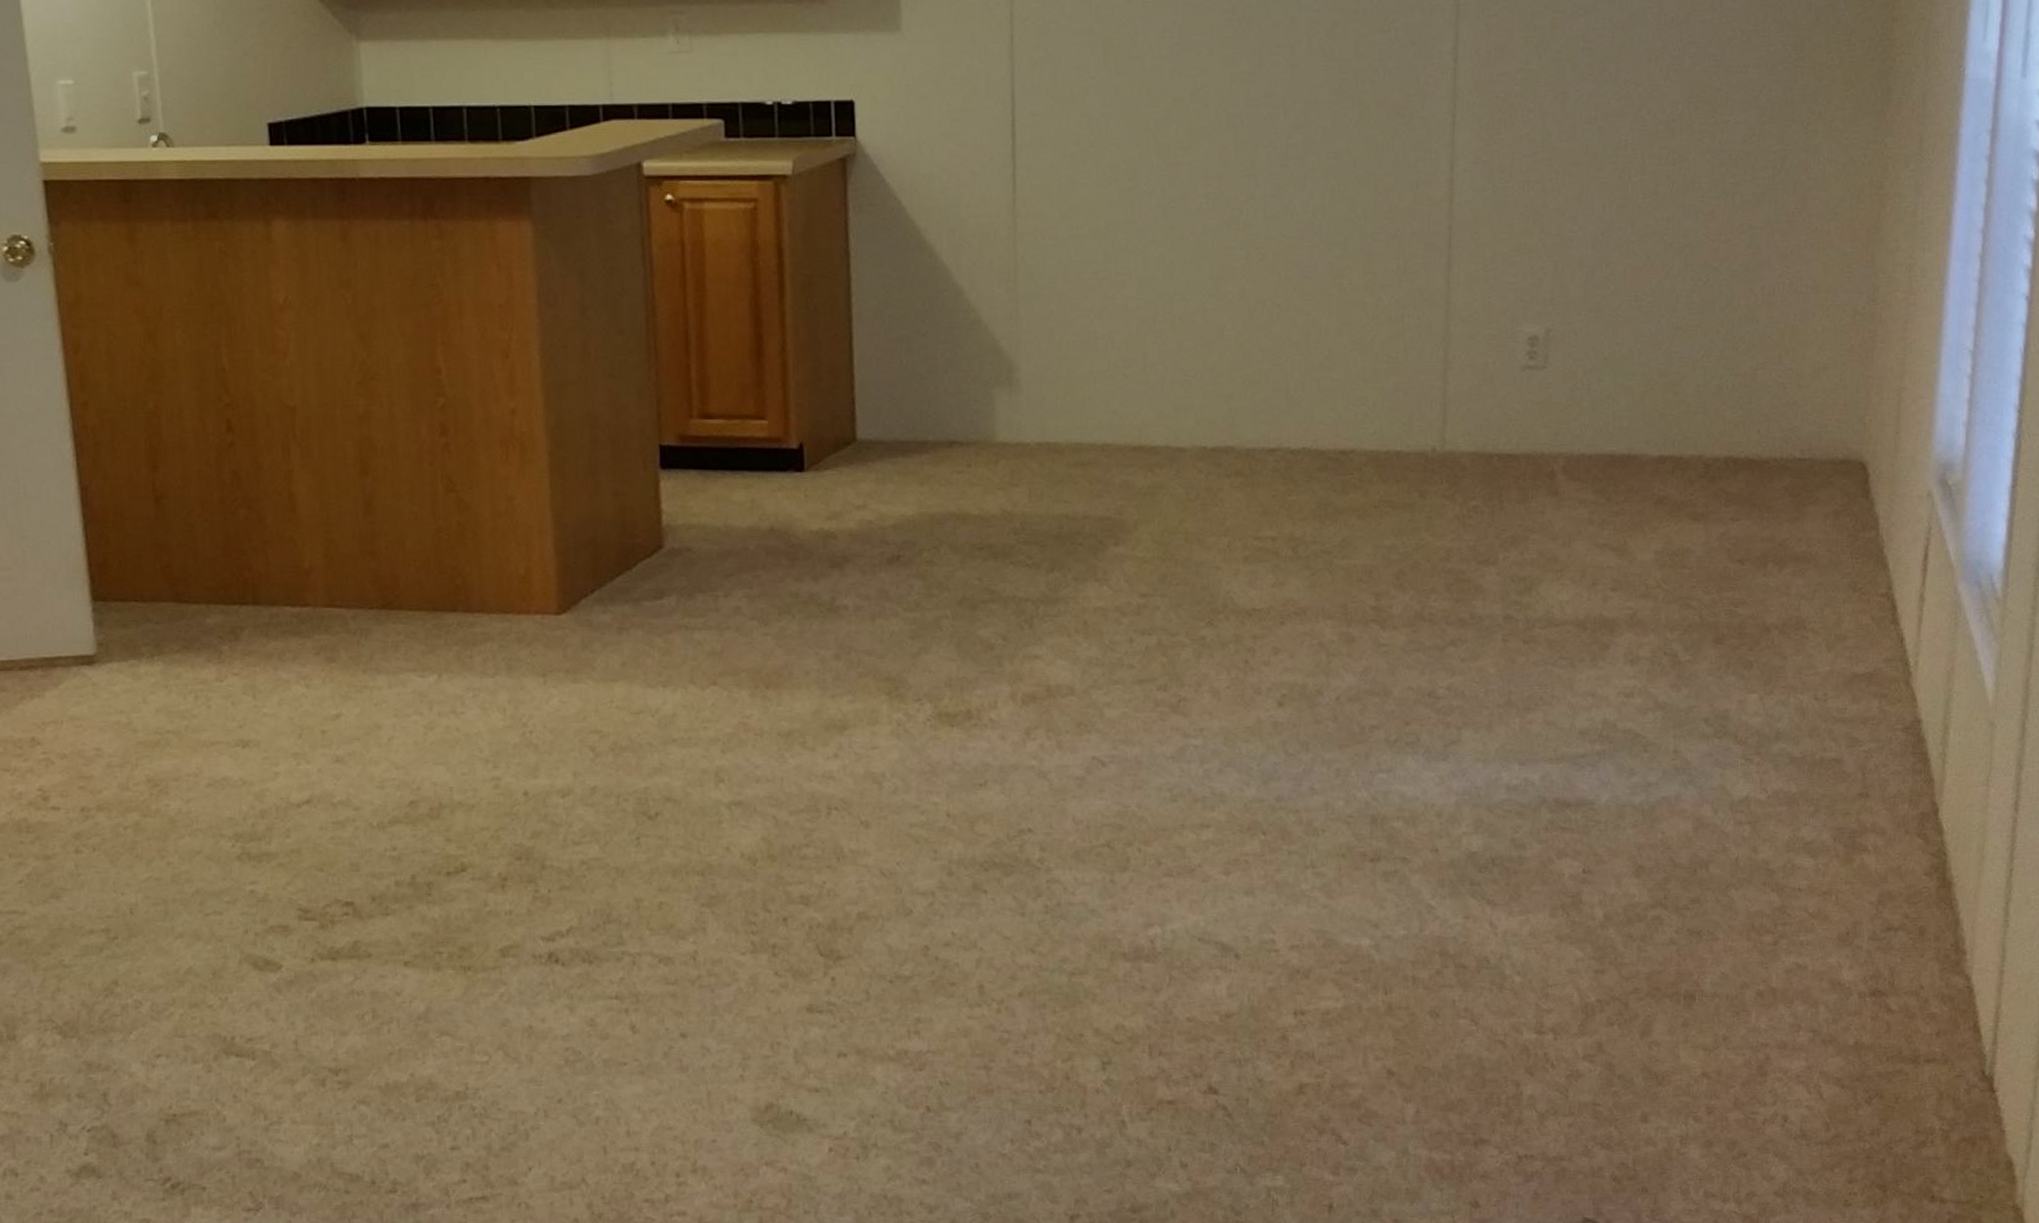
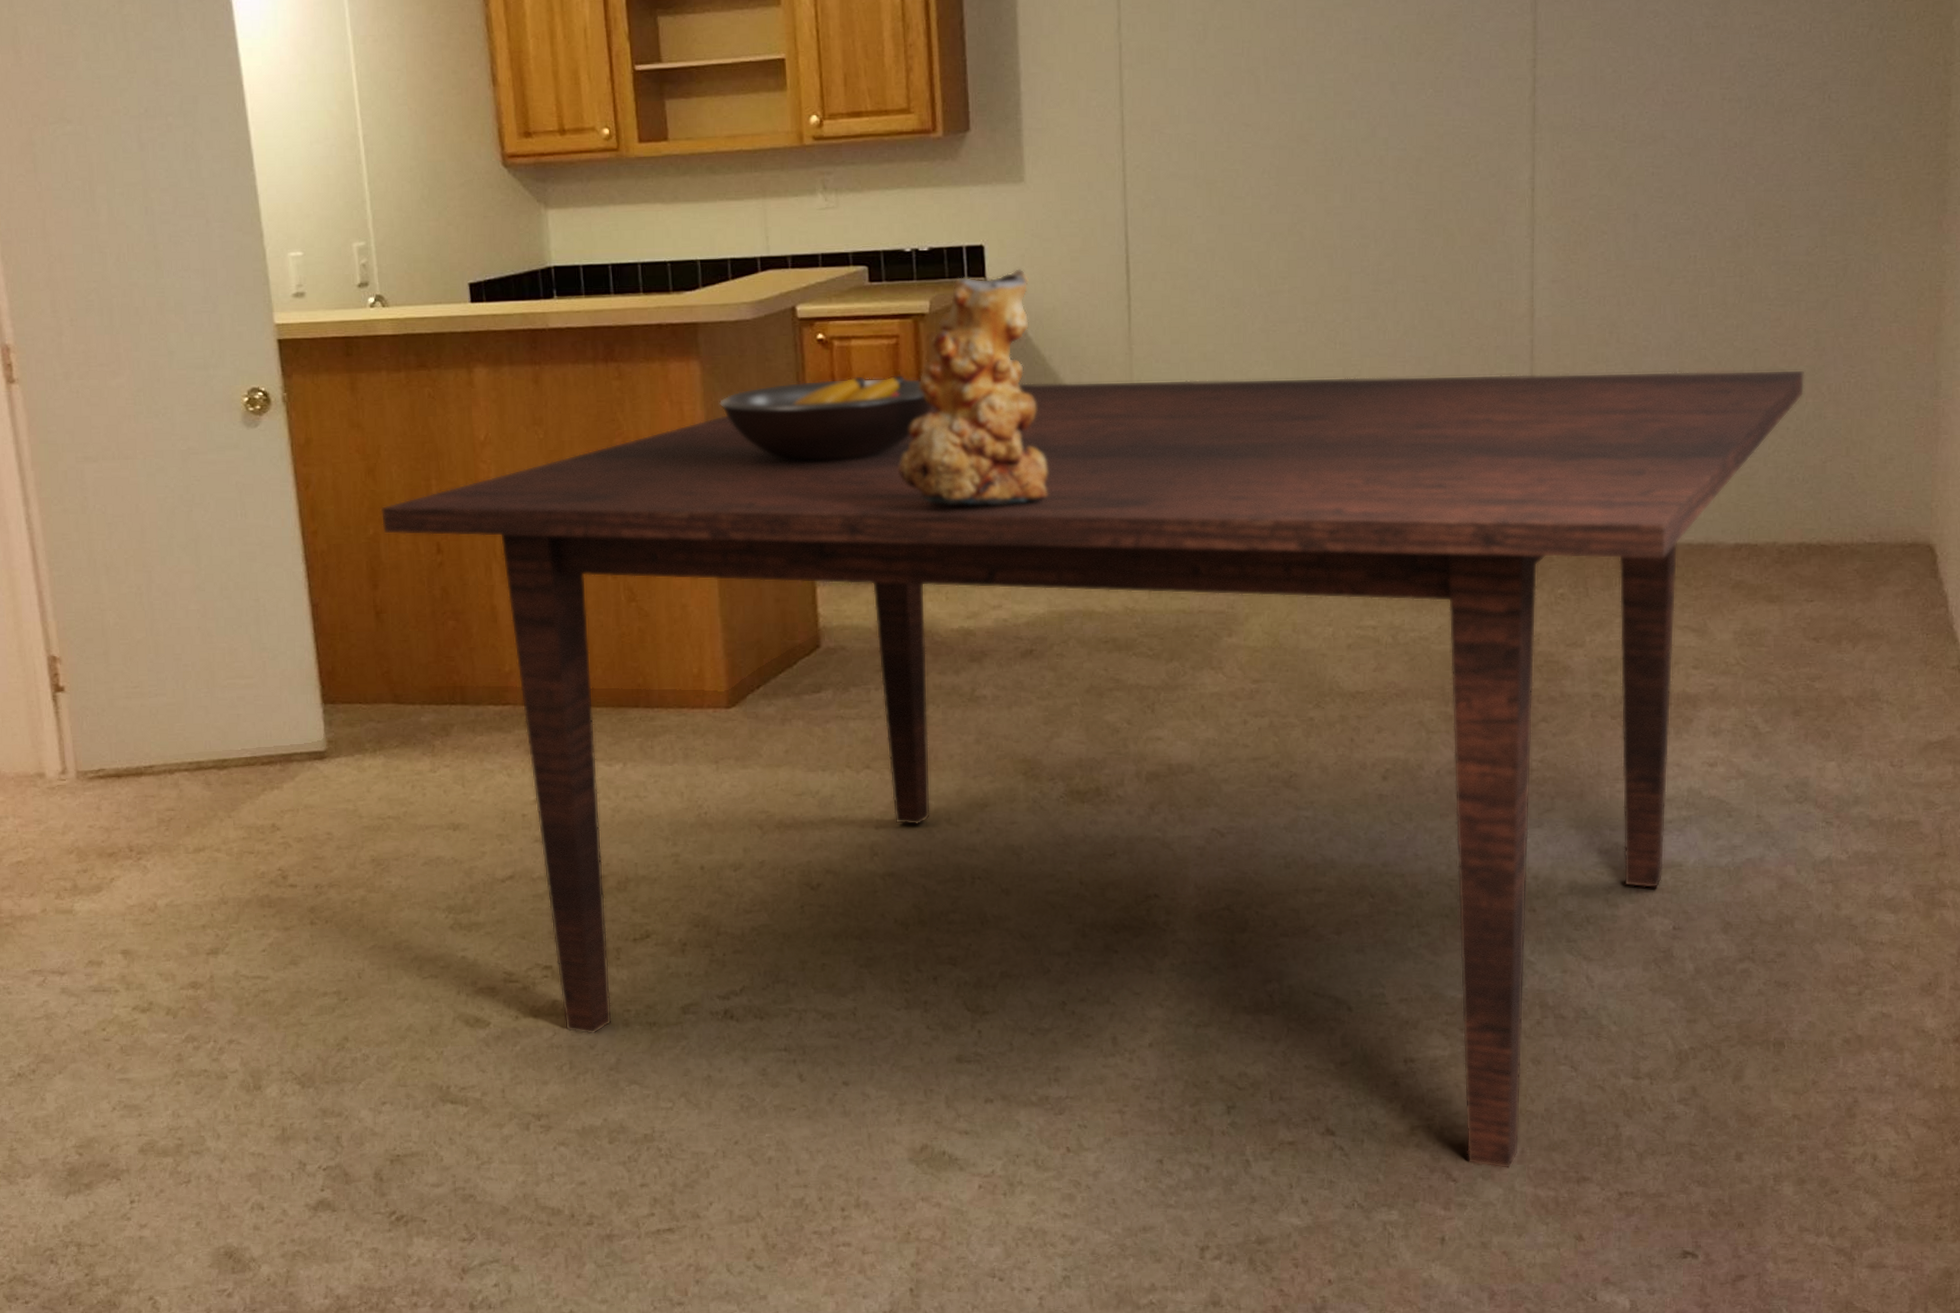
table: none [162,257,1738,1131] -> present [380,369,1805,1169]
fruit bowl: none [554,242,794,339] -> present [719,374,932,462]
vase: none [755,128,920,392] -> present [899,268,1048,505]

